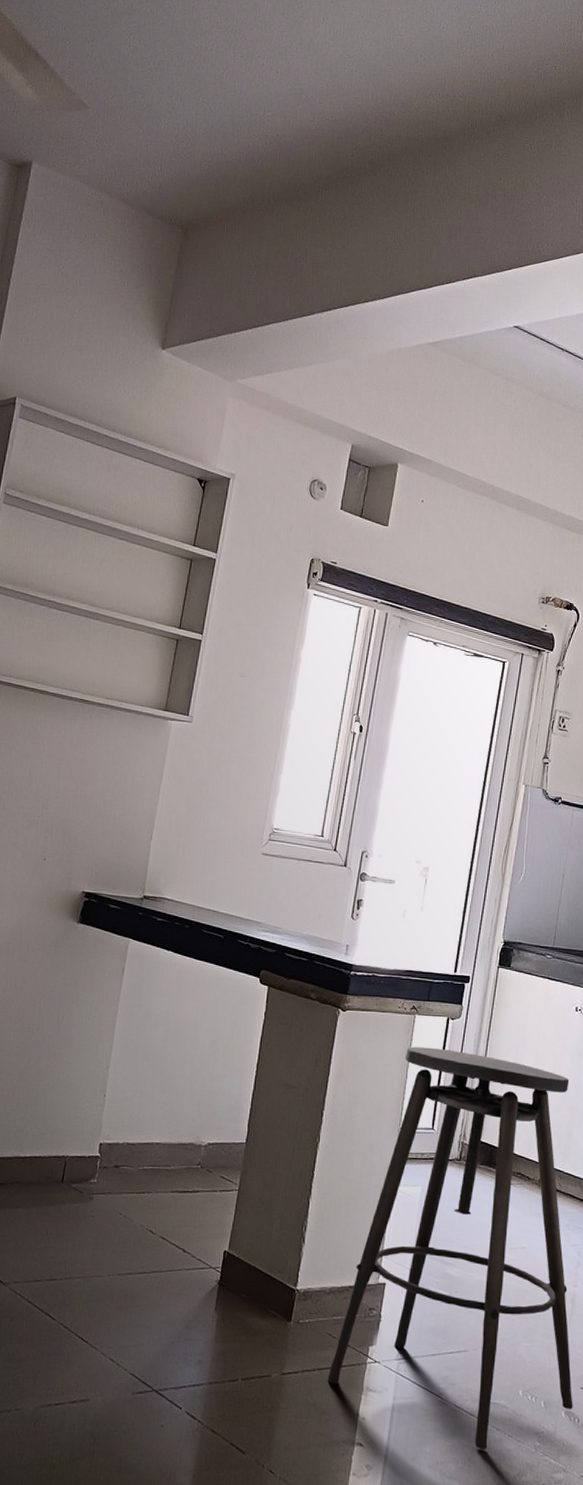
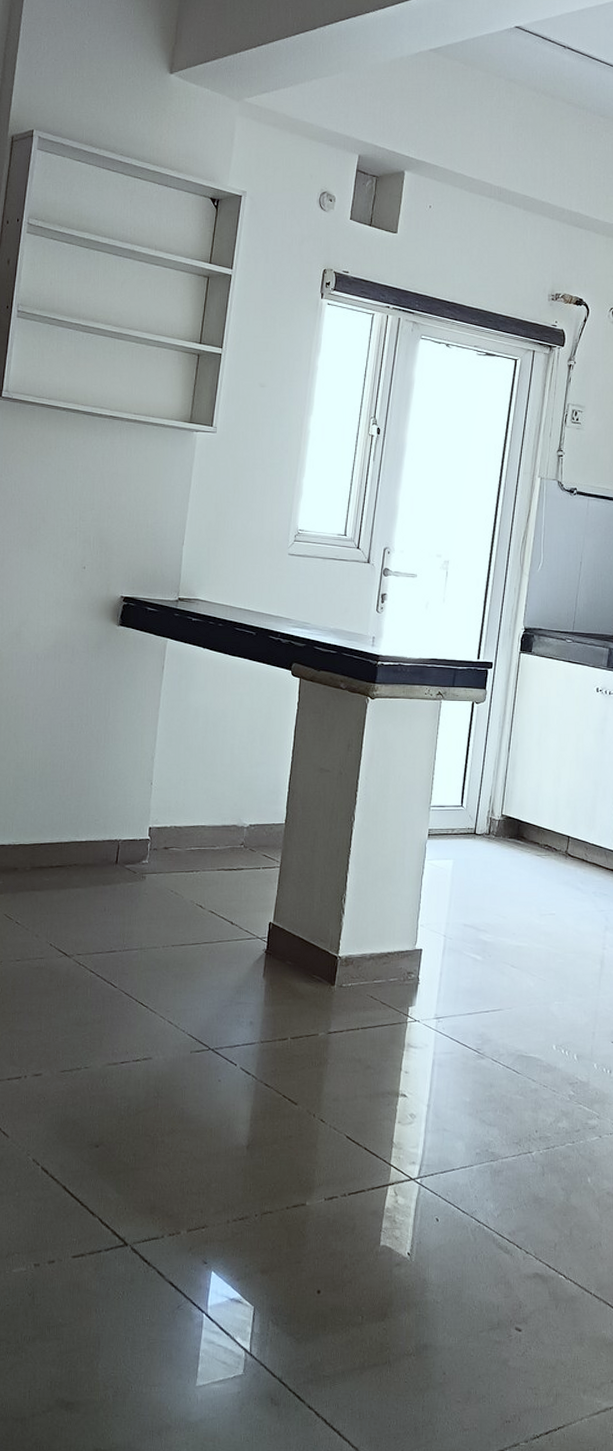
stool: present [327,1046,573,1450] -> none [371,730,605,1100]

